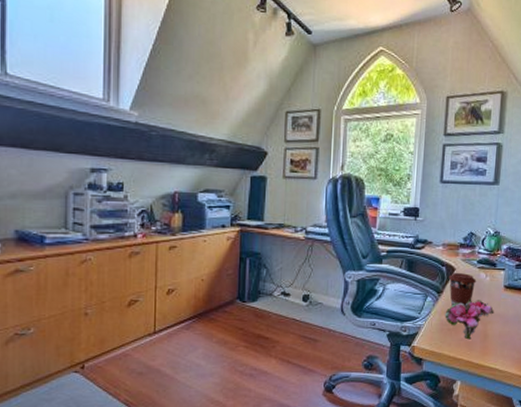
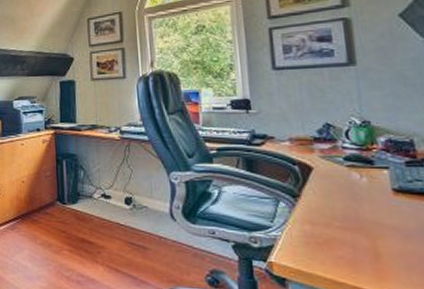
flower: present [445,299,495,340] -> none [308,205,385,259]
coffee cup: present [448,273,477,306] -> none [304,173,348,214]

